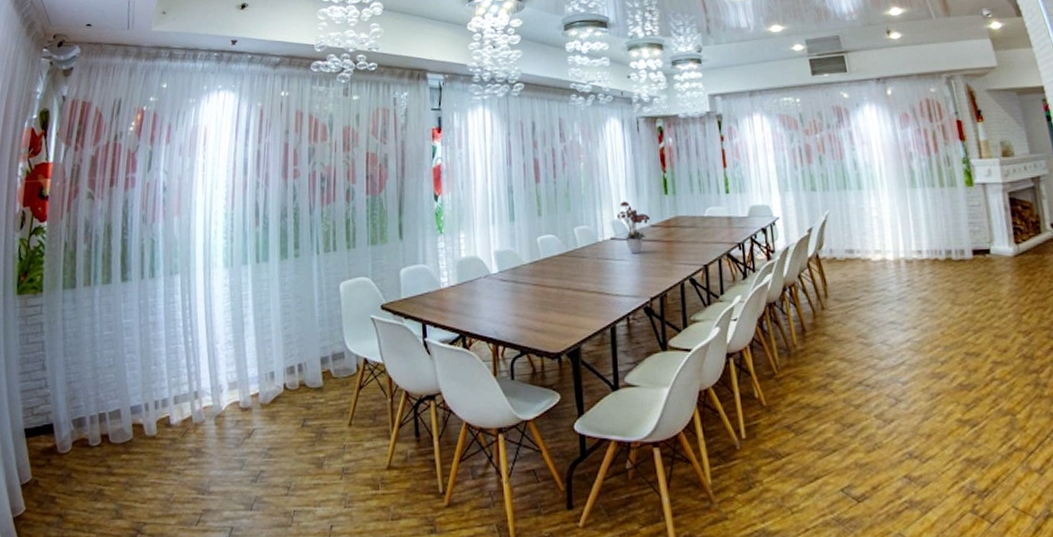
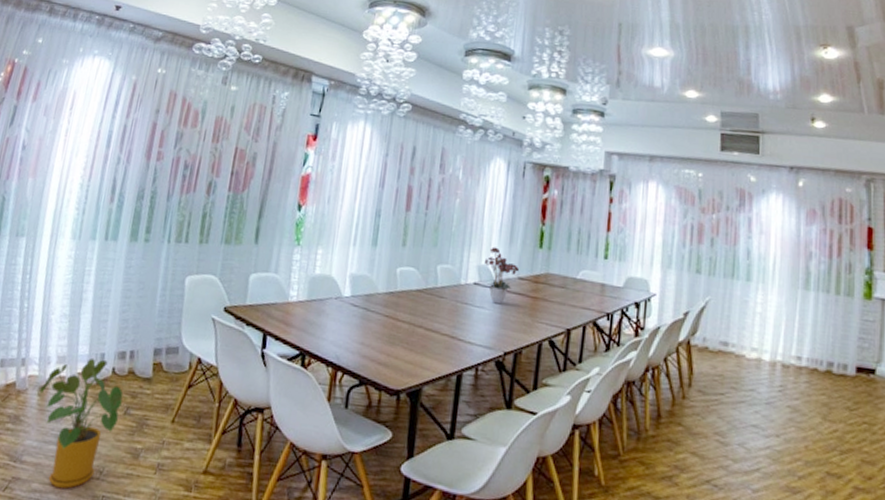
house plant: none [216,378,302,511] -> present [39,359,127,489]

